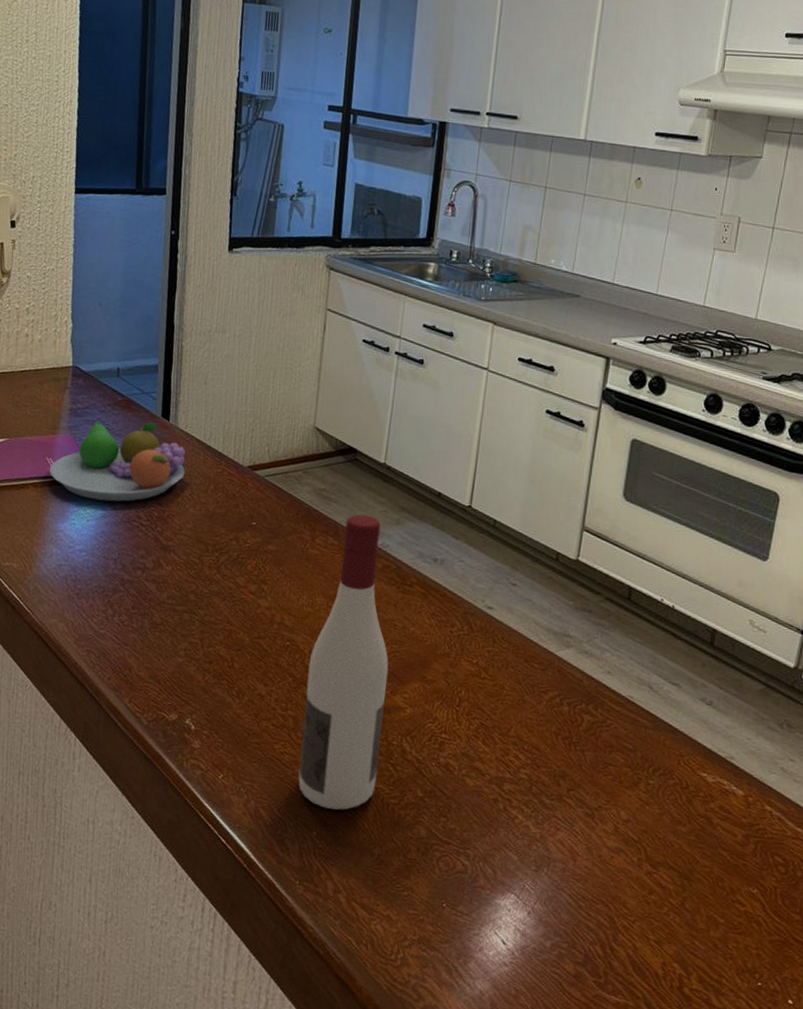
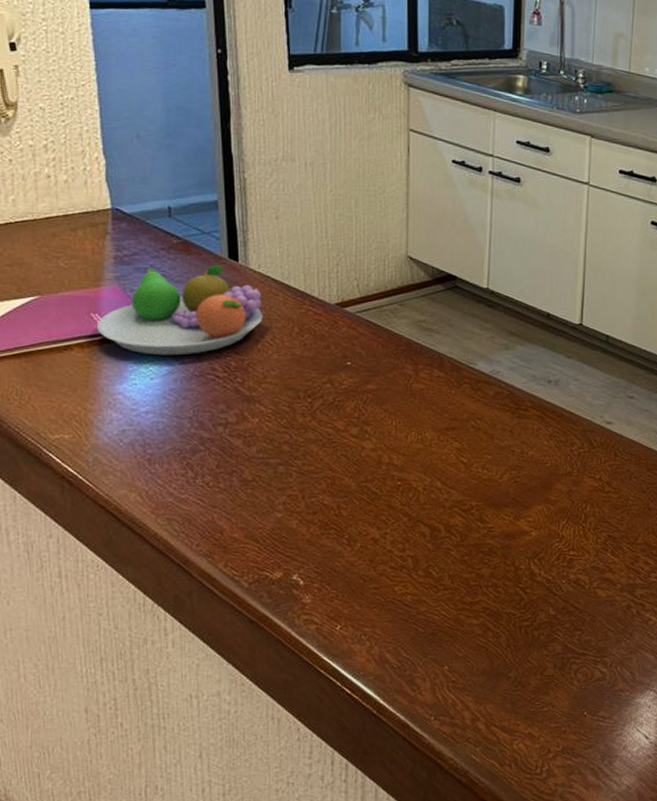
wine bottle: present [298,514,389,810] -> none [424,343,510,642]

